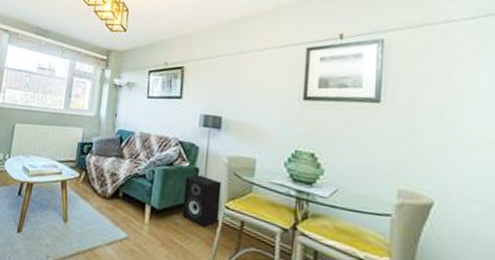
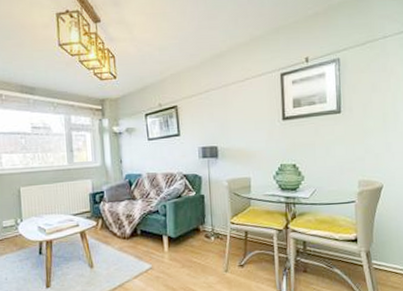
speaker: present [182,175,222,228] -> none [194,200,227,244]

